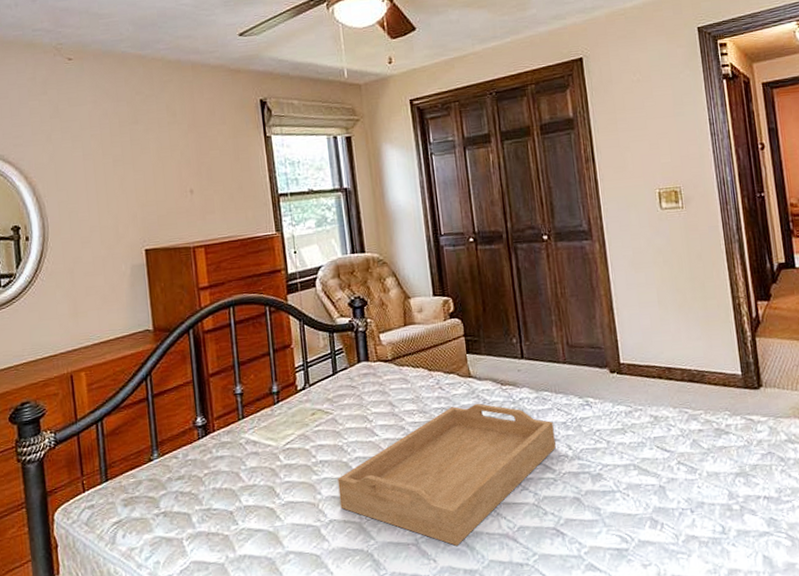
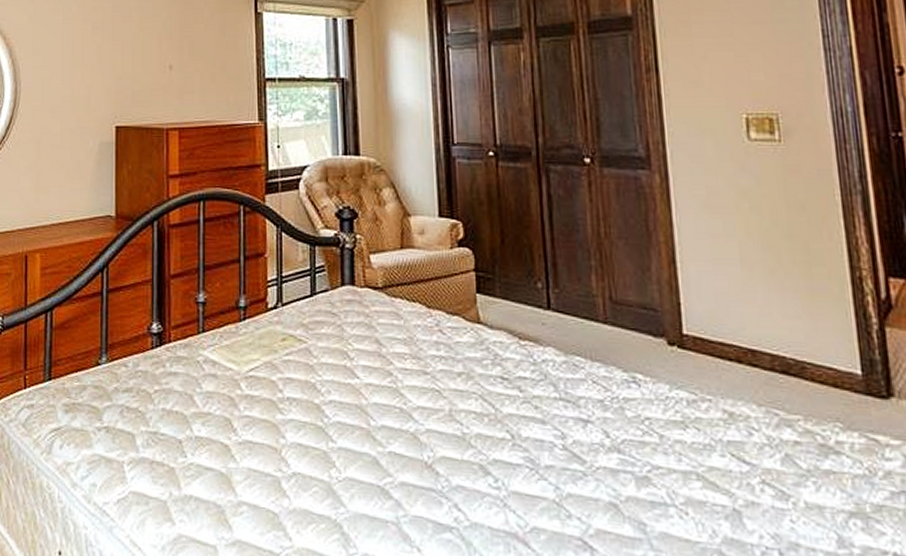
serving tray: present [337,403,556,547] -> none [306,357,588,537]

